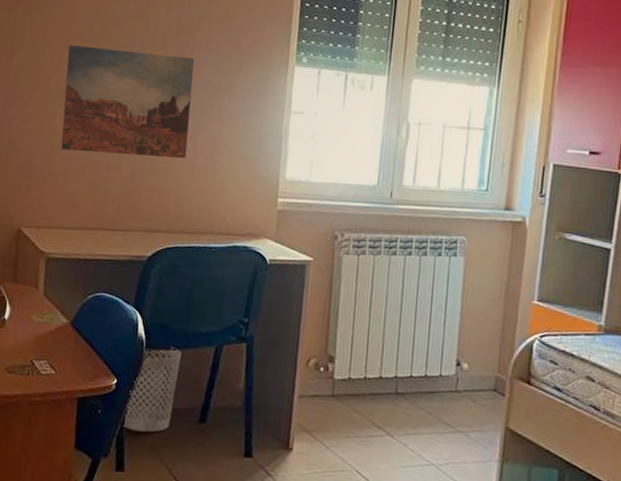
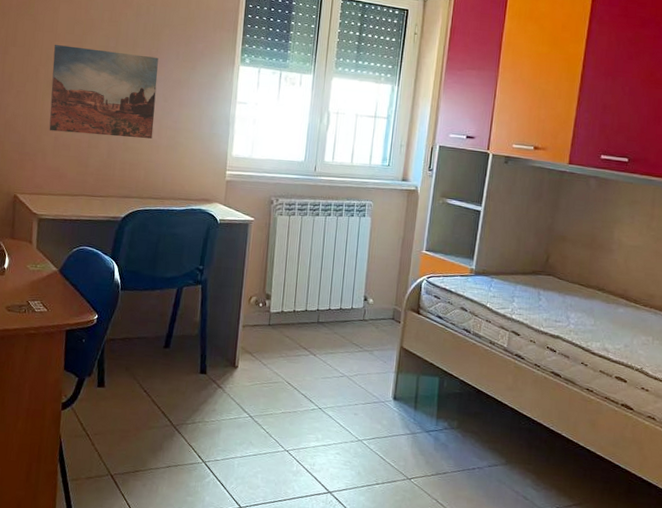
wastebasket: present [123,347,181,433] -> none [103,289,150,356]

